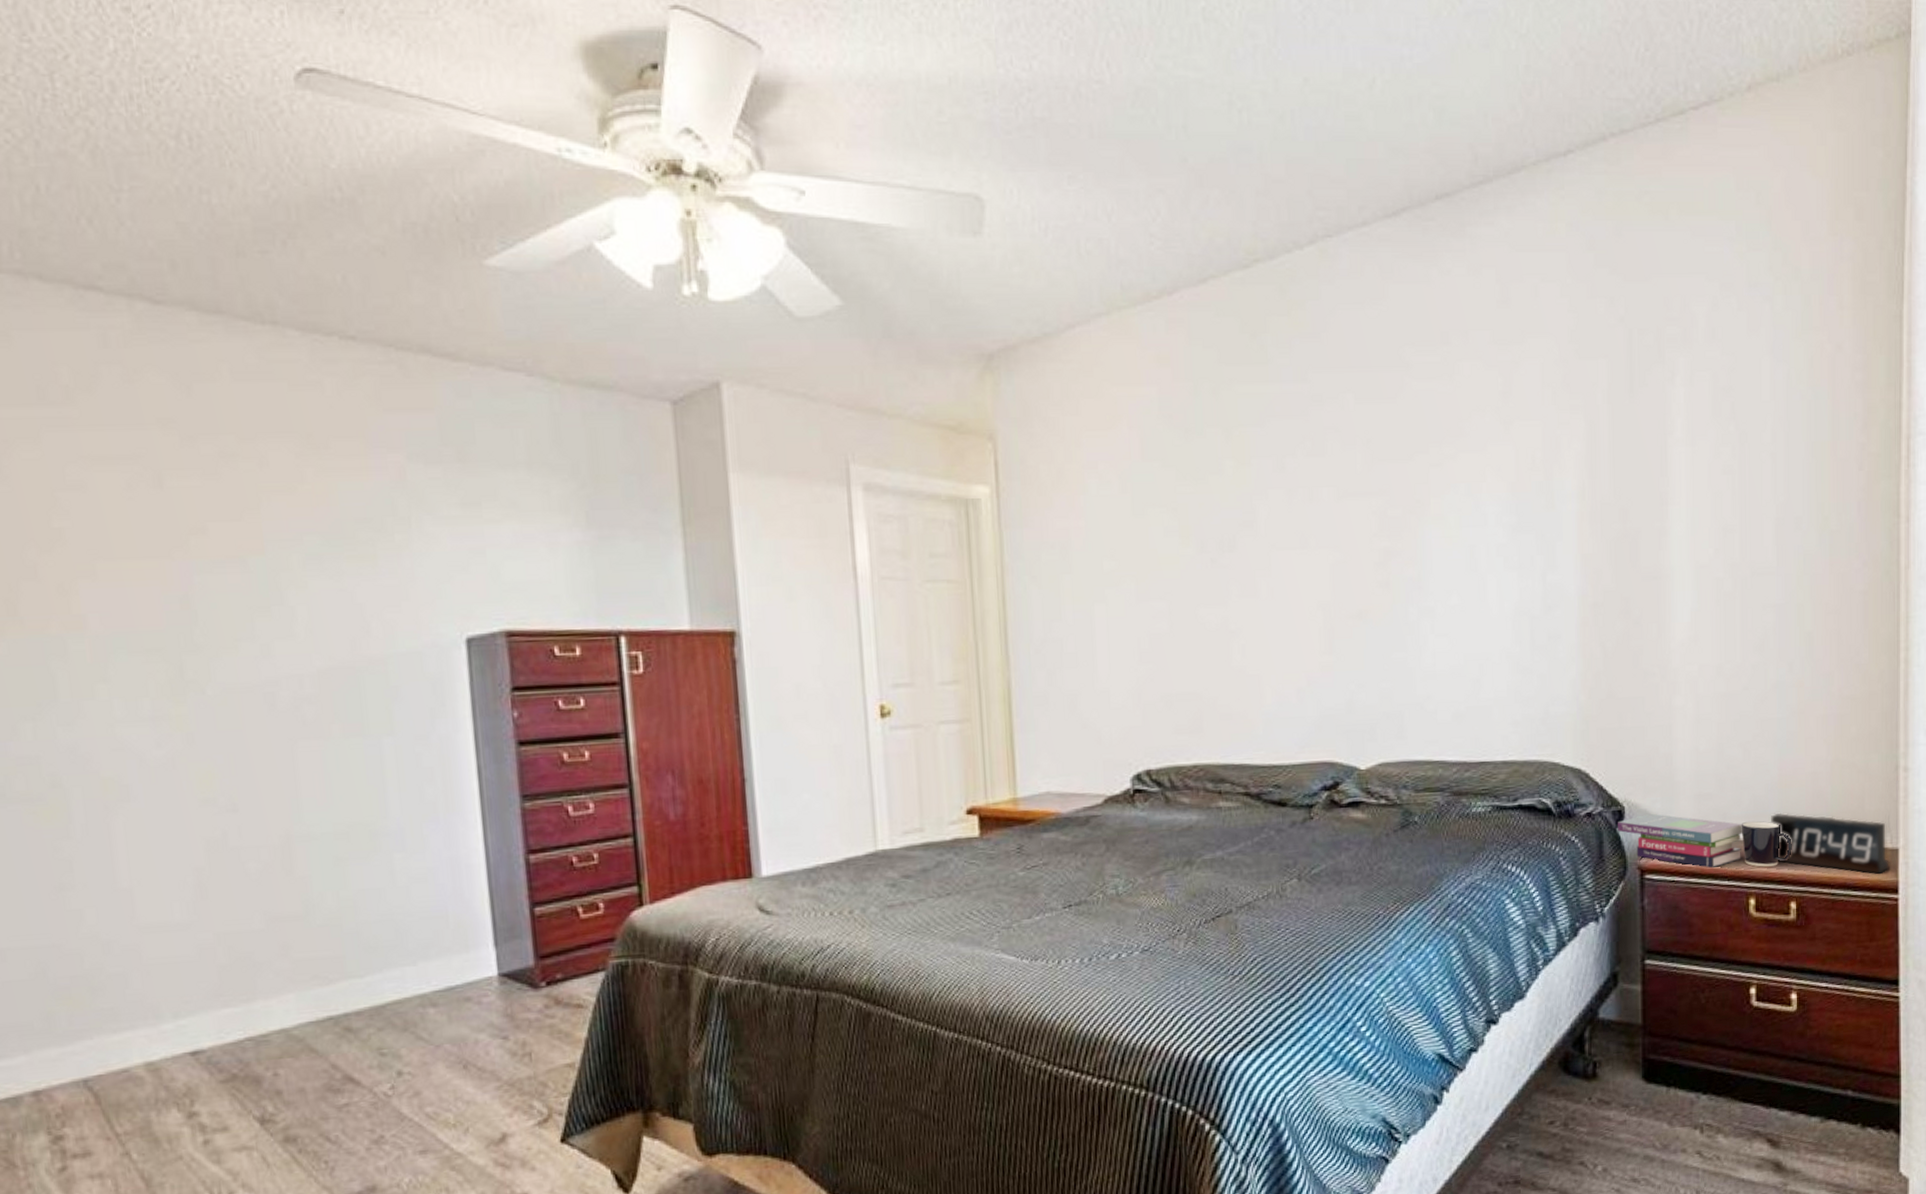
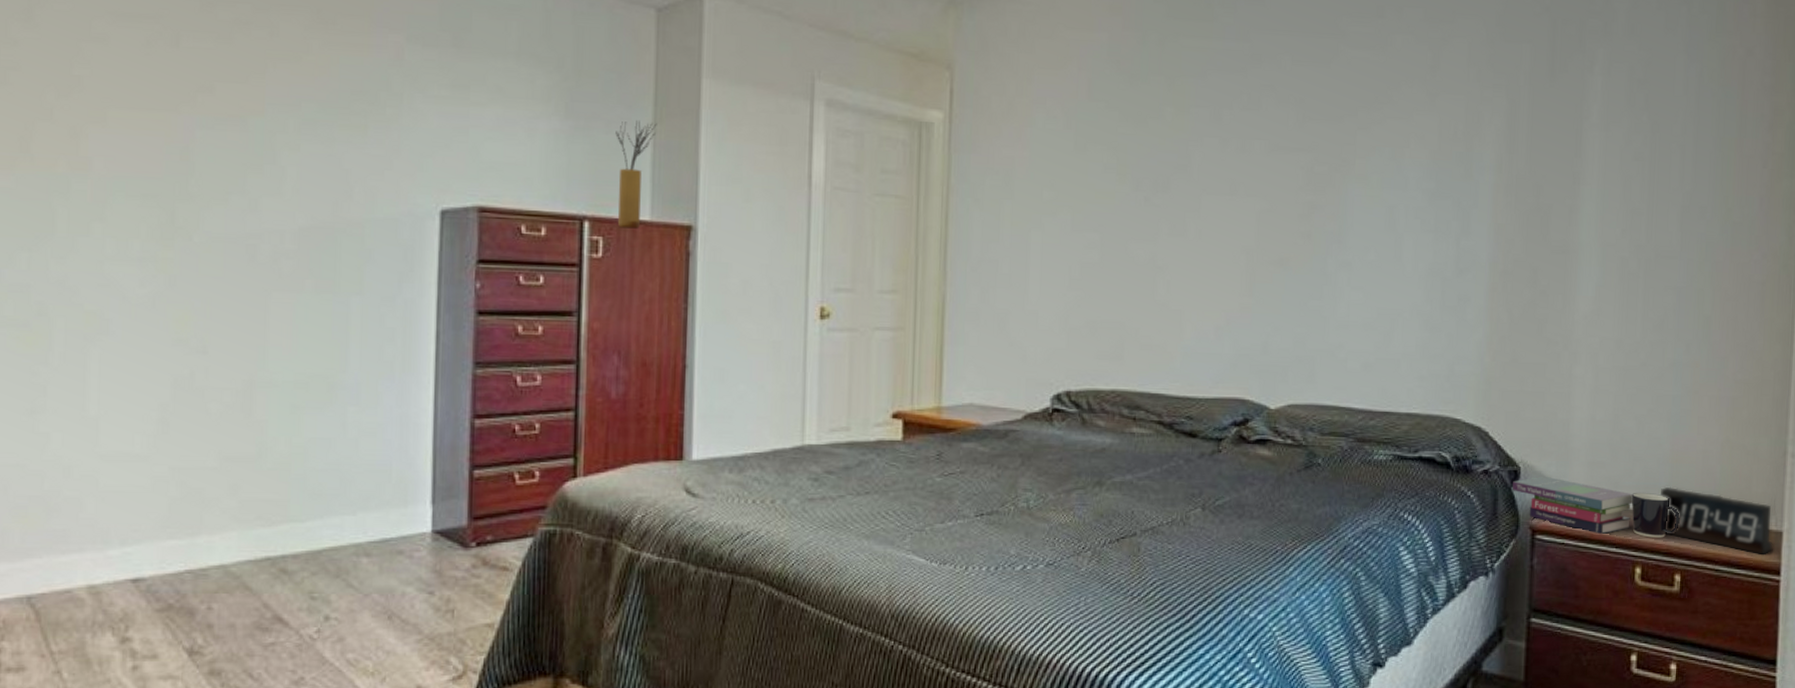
vase: none [643,524,686,641] -> present [615,121,657,229]

